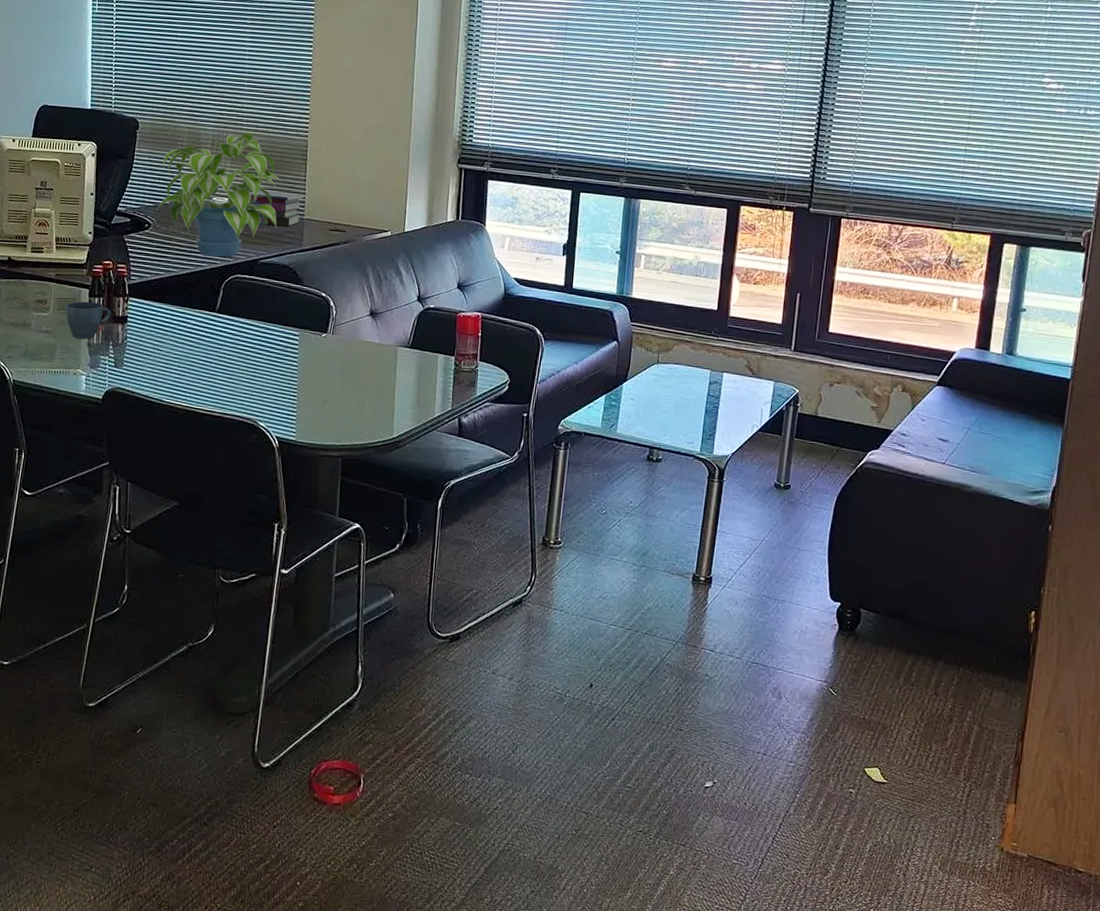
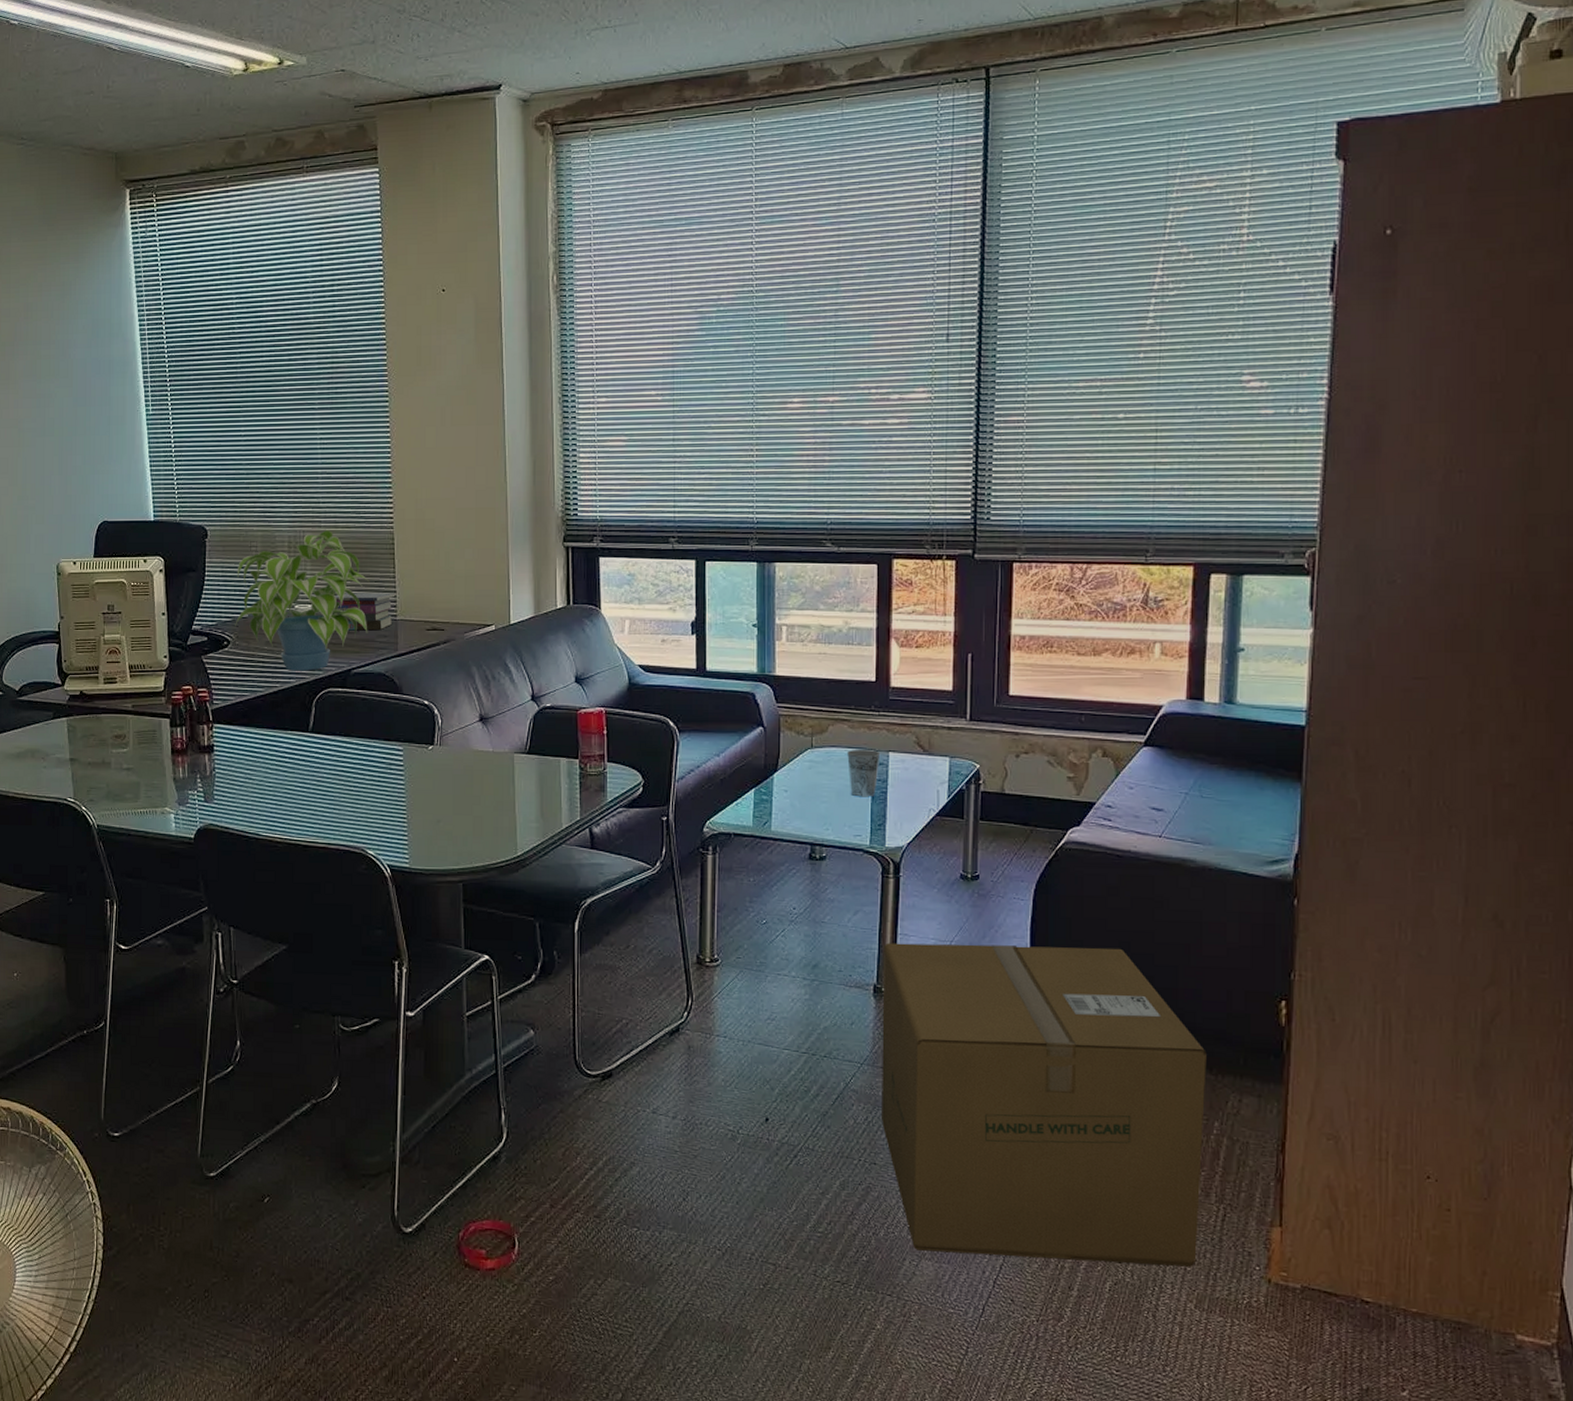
cup: present [65,301,112,339] -> none [145,732,196,773]
cup: none [687,367,716,411] -> present [847,749,881,797]
box: none [689,538,967,834] -> present [882,943,1207,1267]

